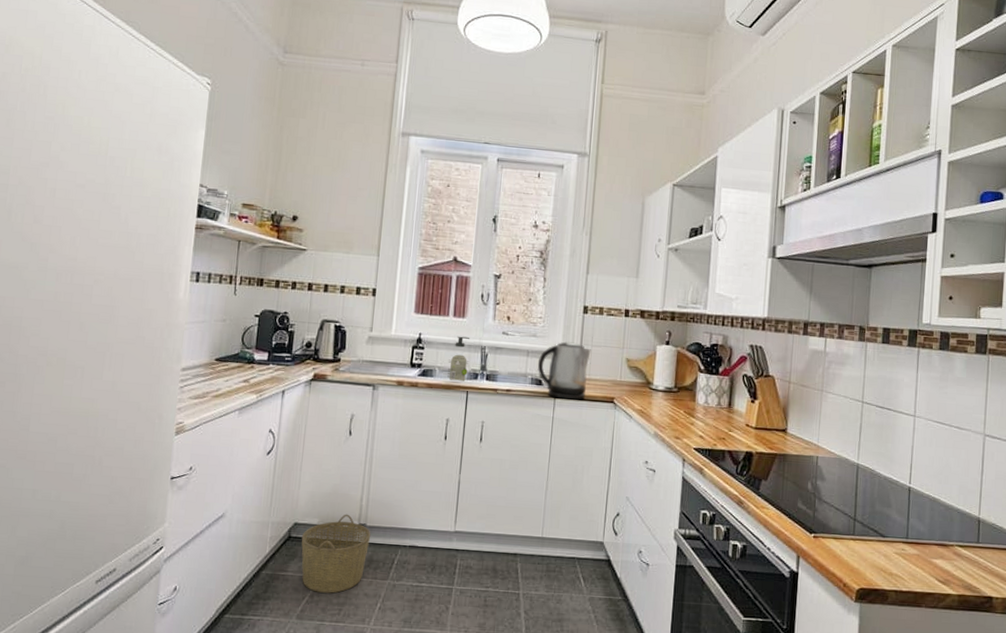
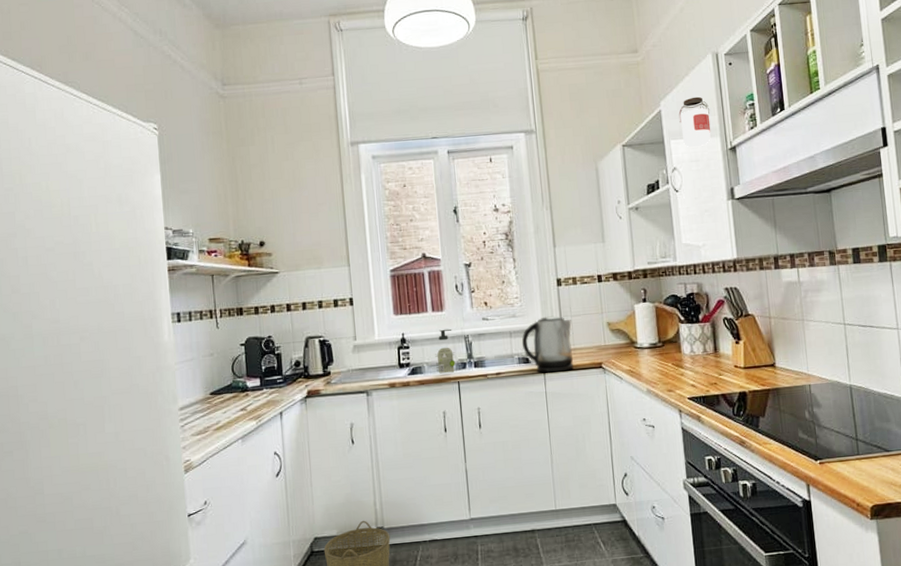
jar: none [734,149,767,200] -> present [678,96,711,148]

